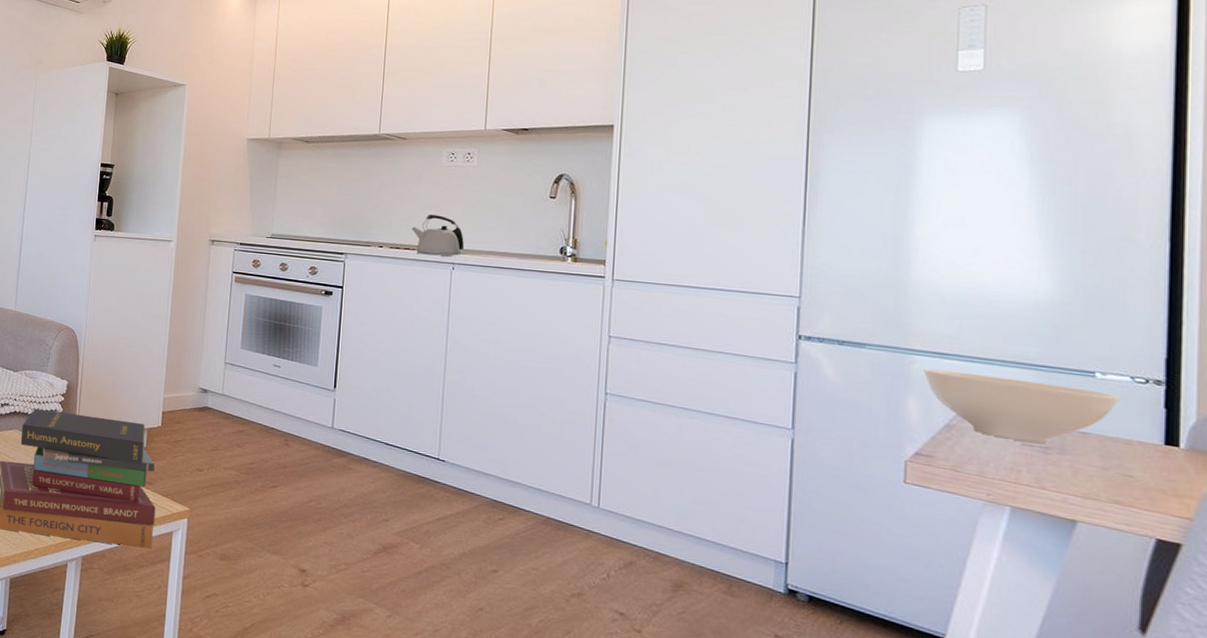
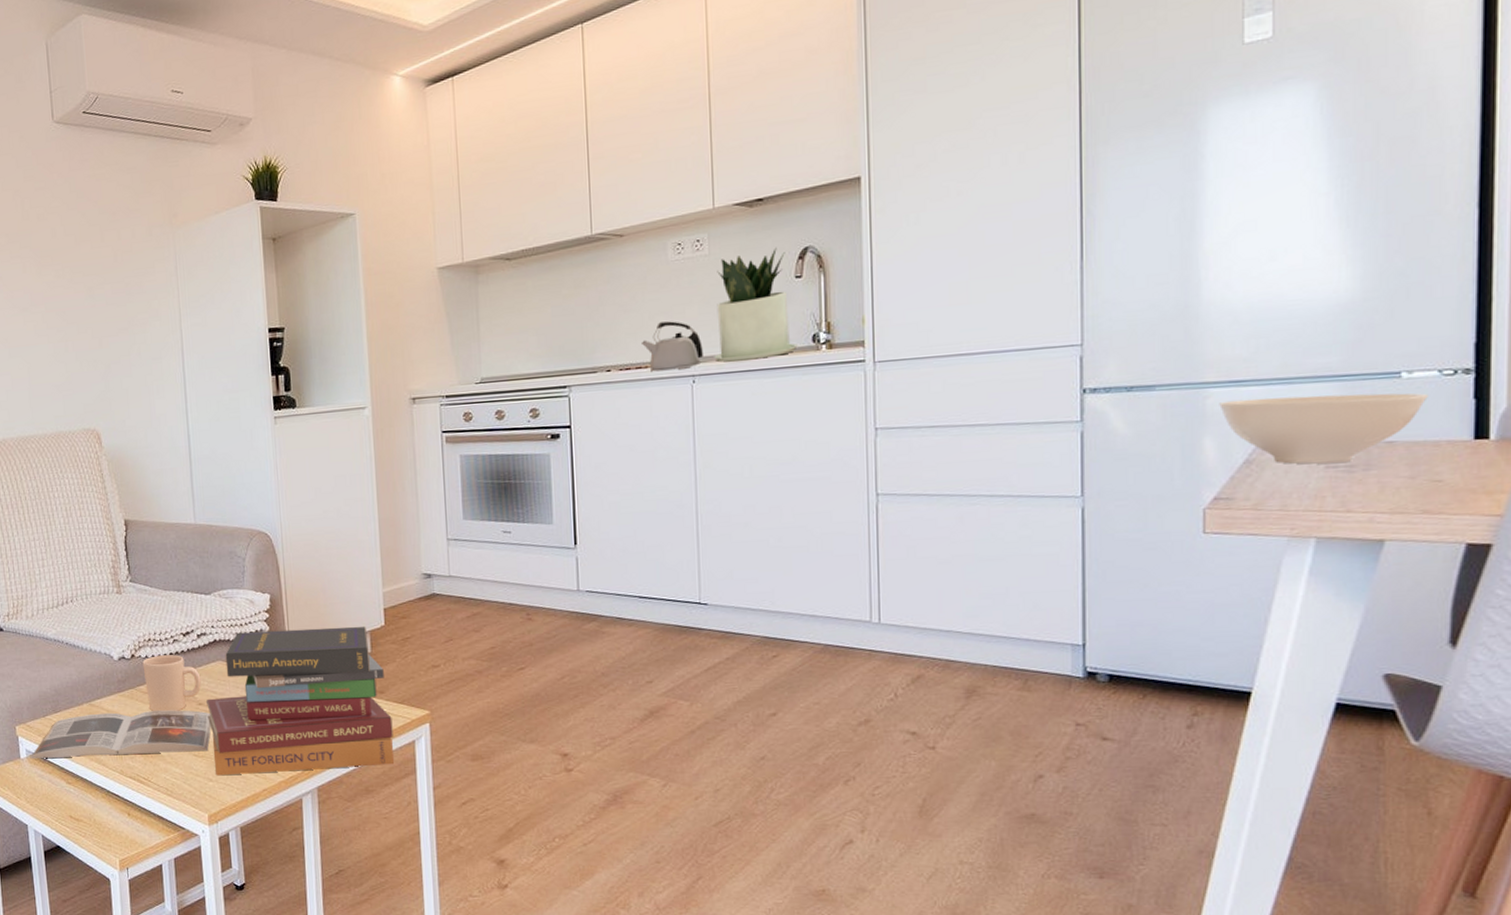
planter: none [473,170,547,261] -> present [714,247,798,363]

